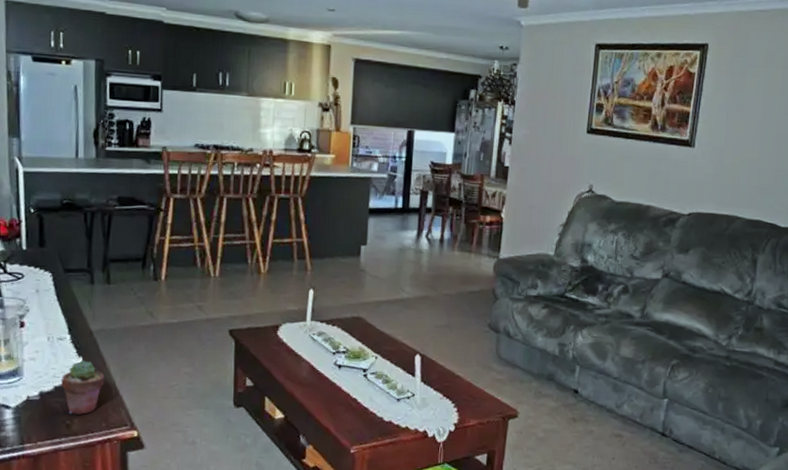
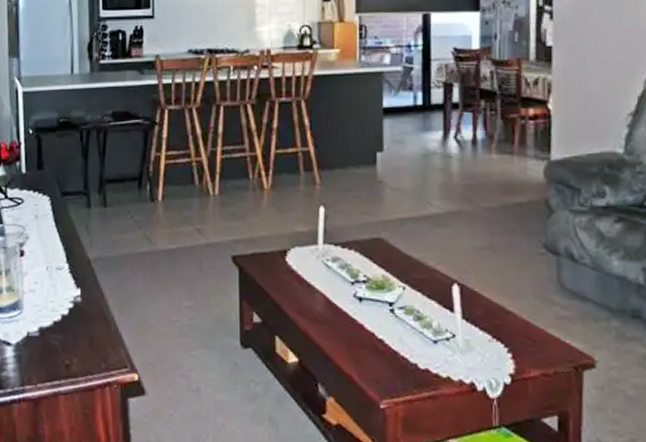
potted succulent: present [61,360,105,415] -> none [60,292,104,354]

